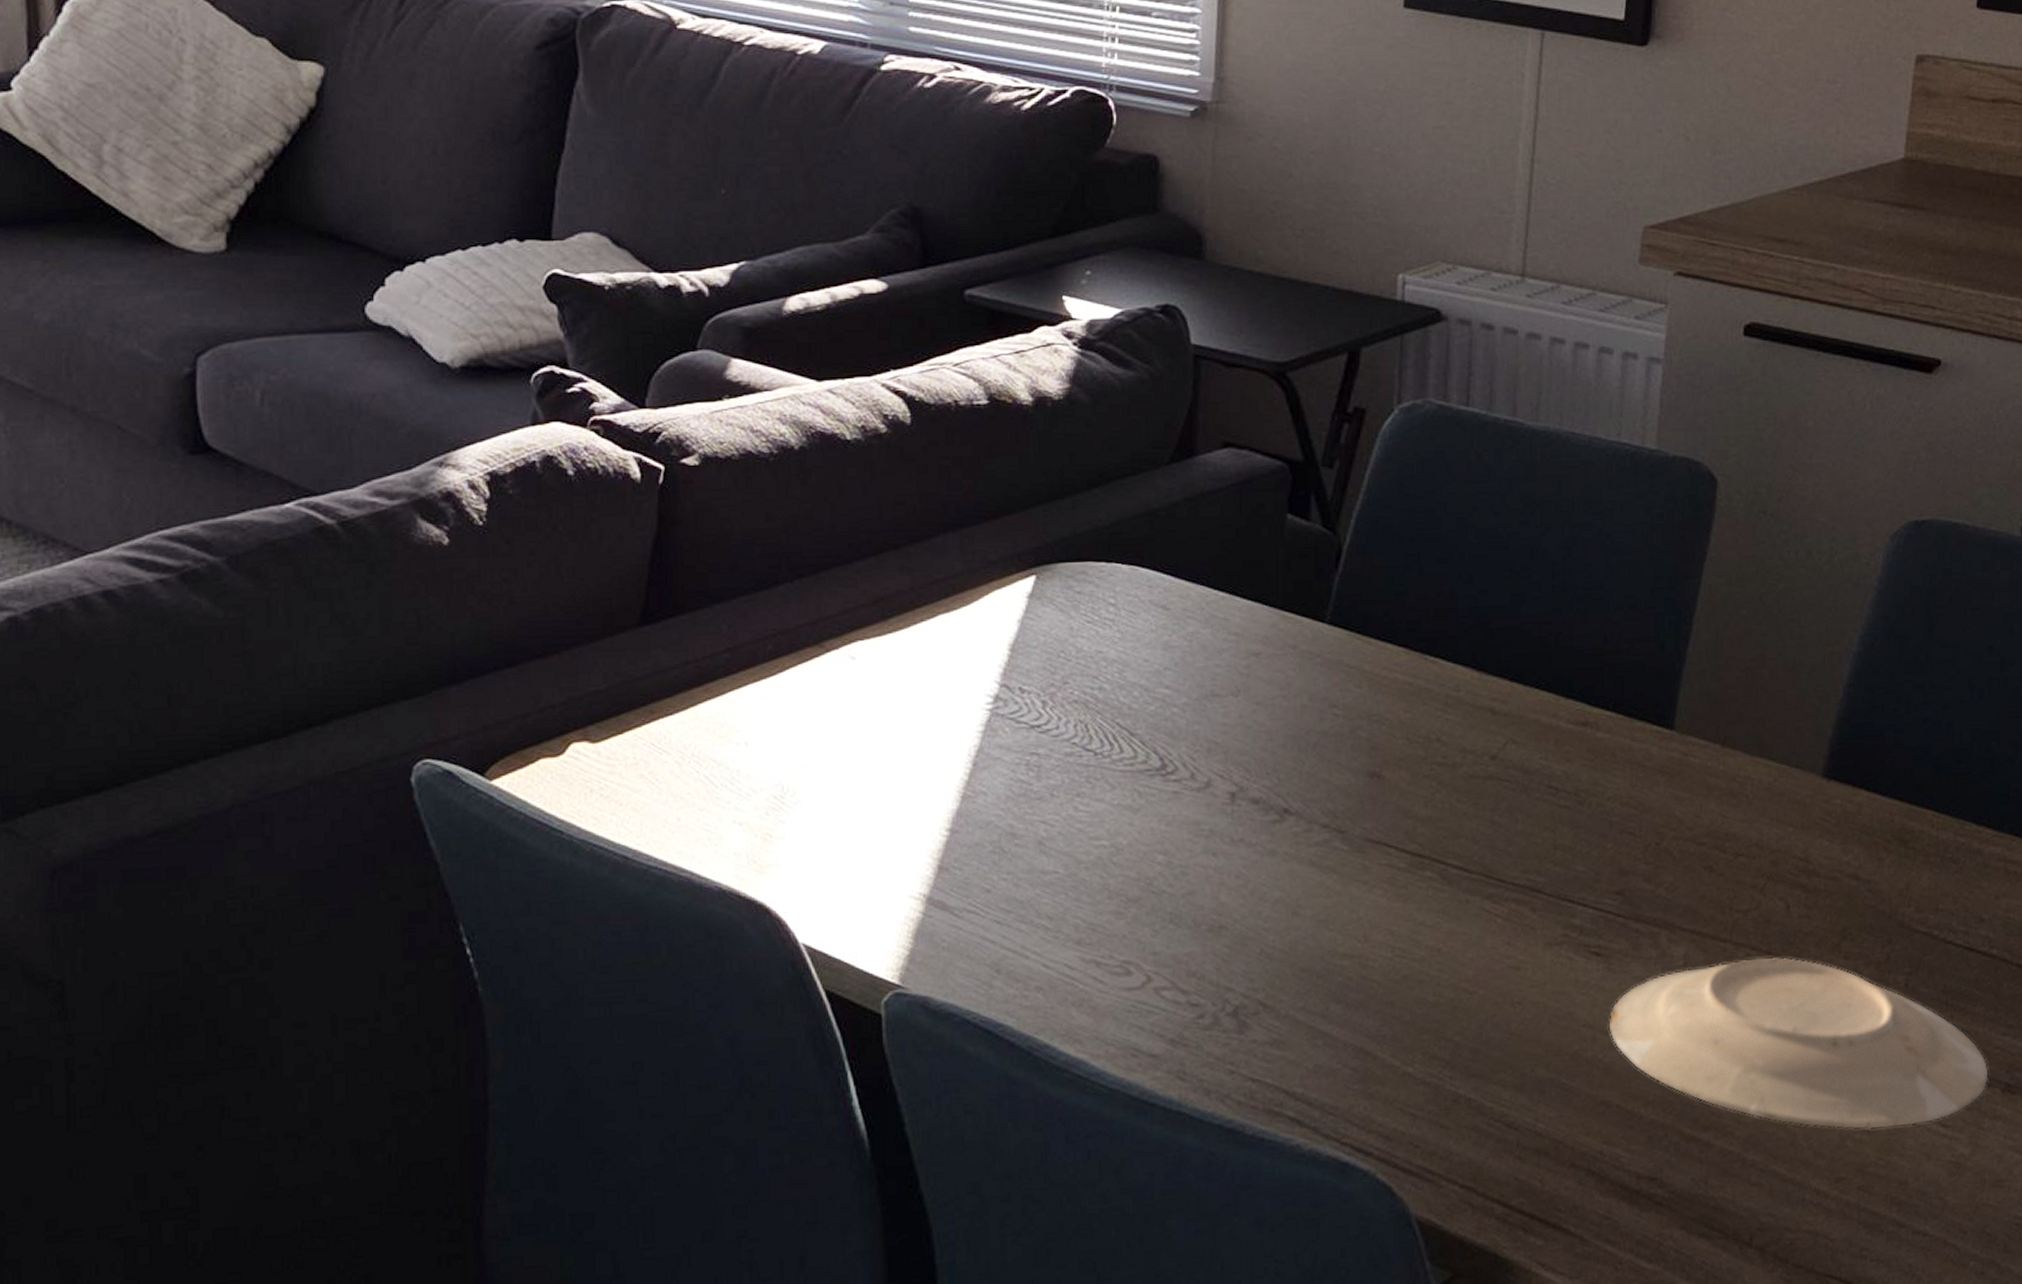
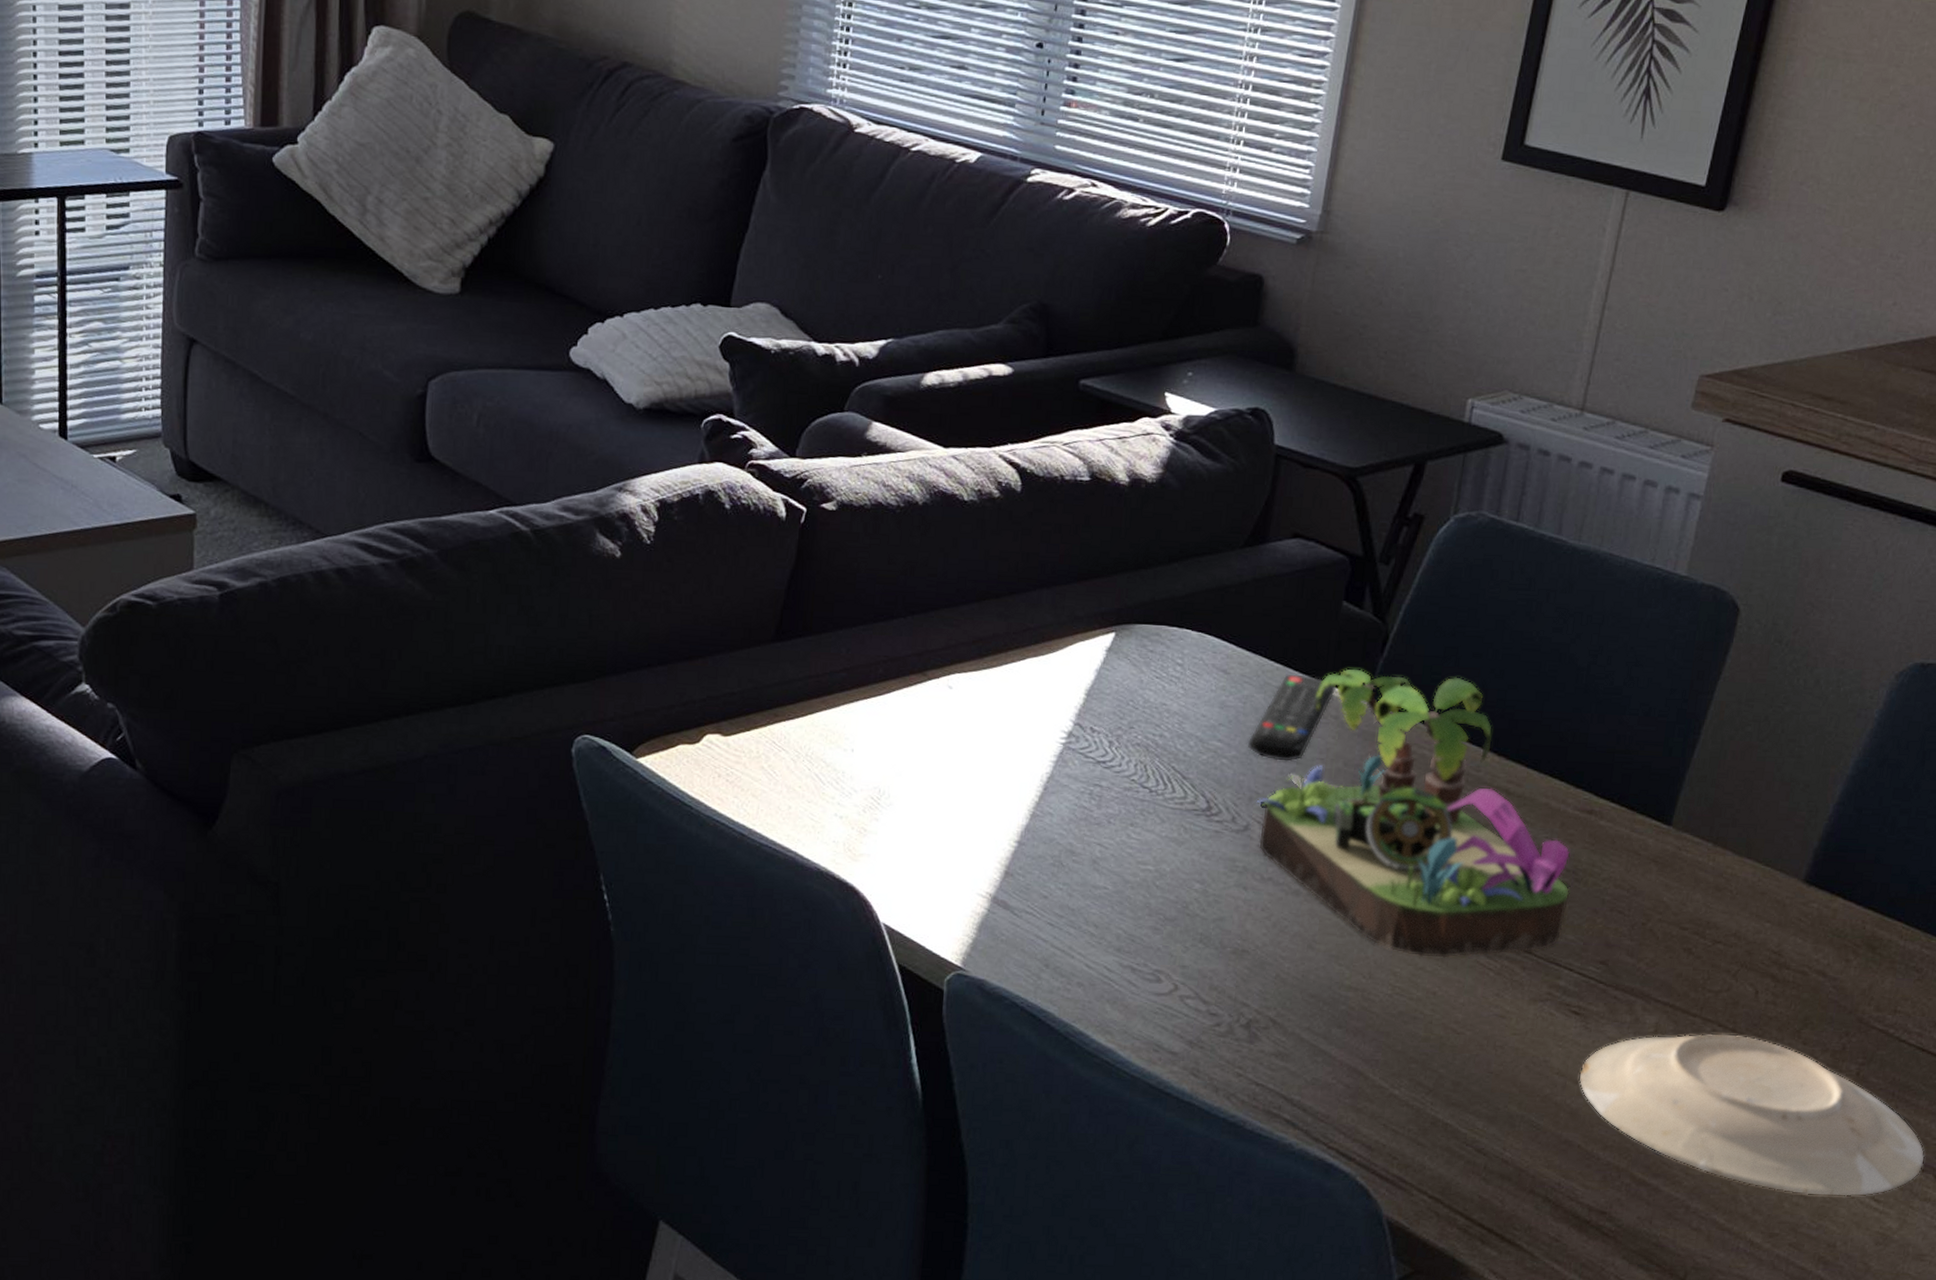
remote control: none [1200,602,1291,704] -> present [1248,674,1337,762]
plant: none [1216,586,1574,910] -> present [1256,668,1570,958]

